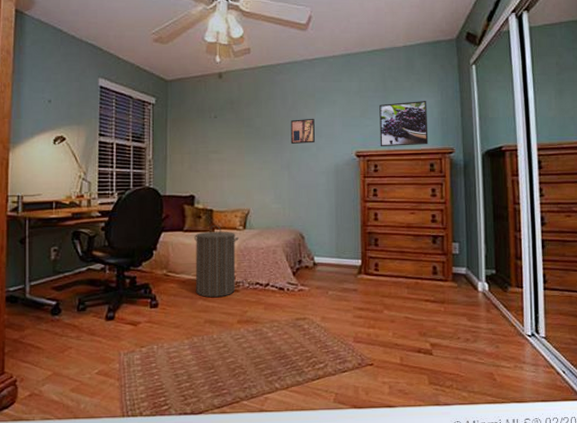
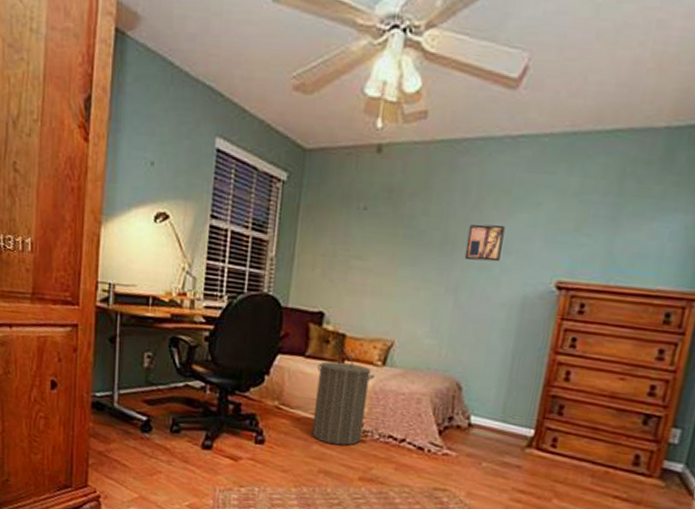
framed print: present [379,100,428,147] -> none [594,215,683,285]

